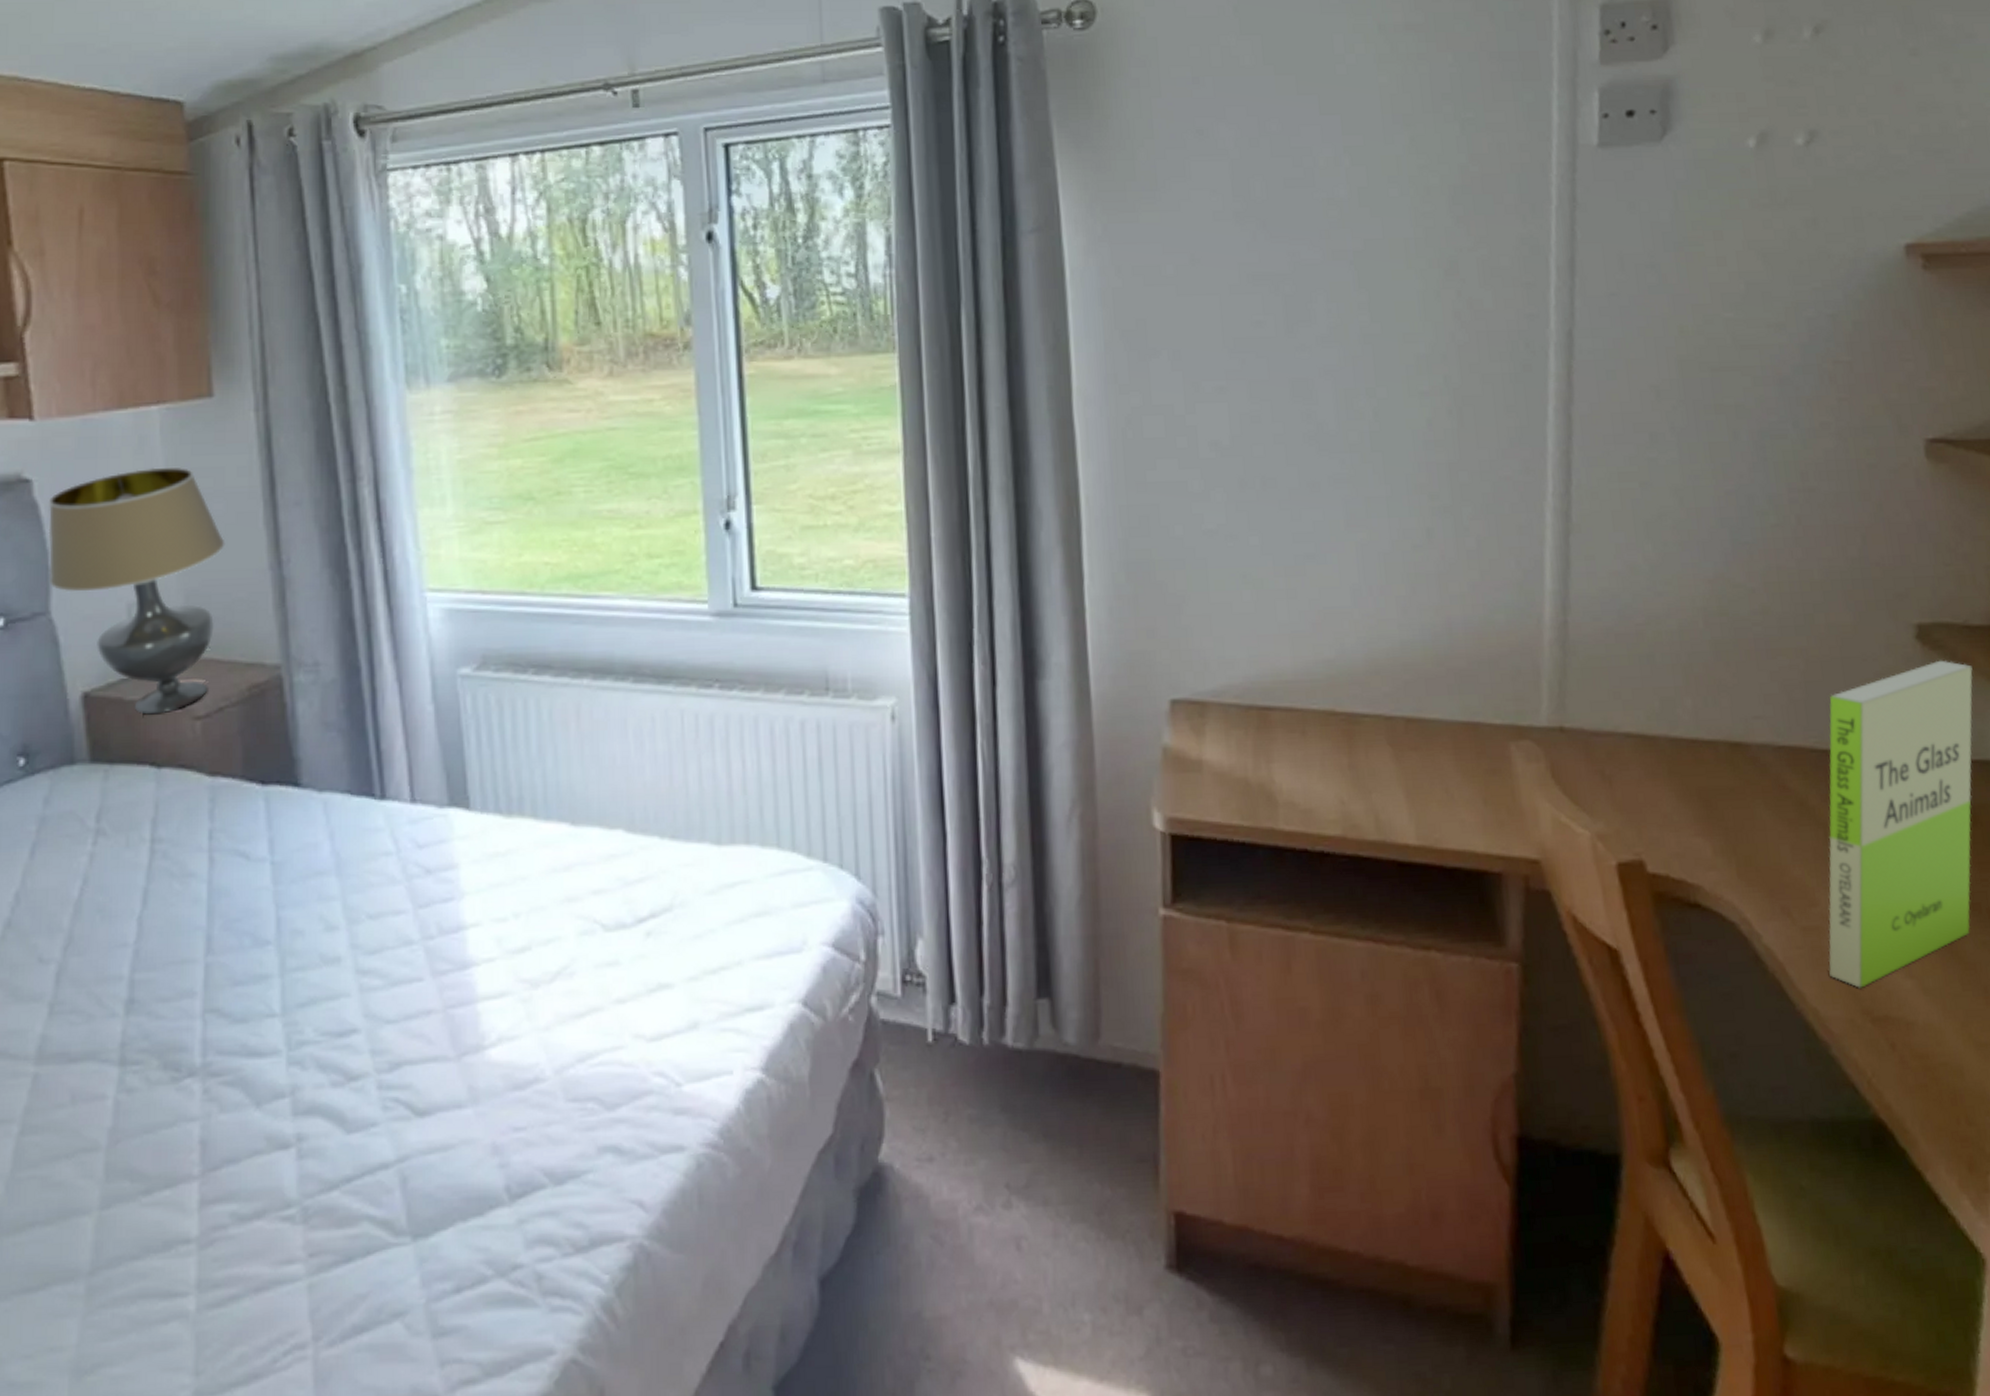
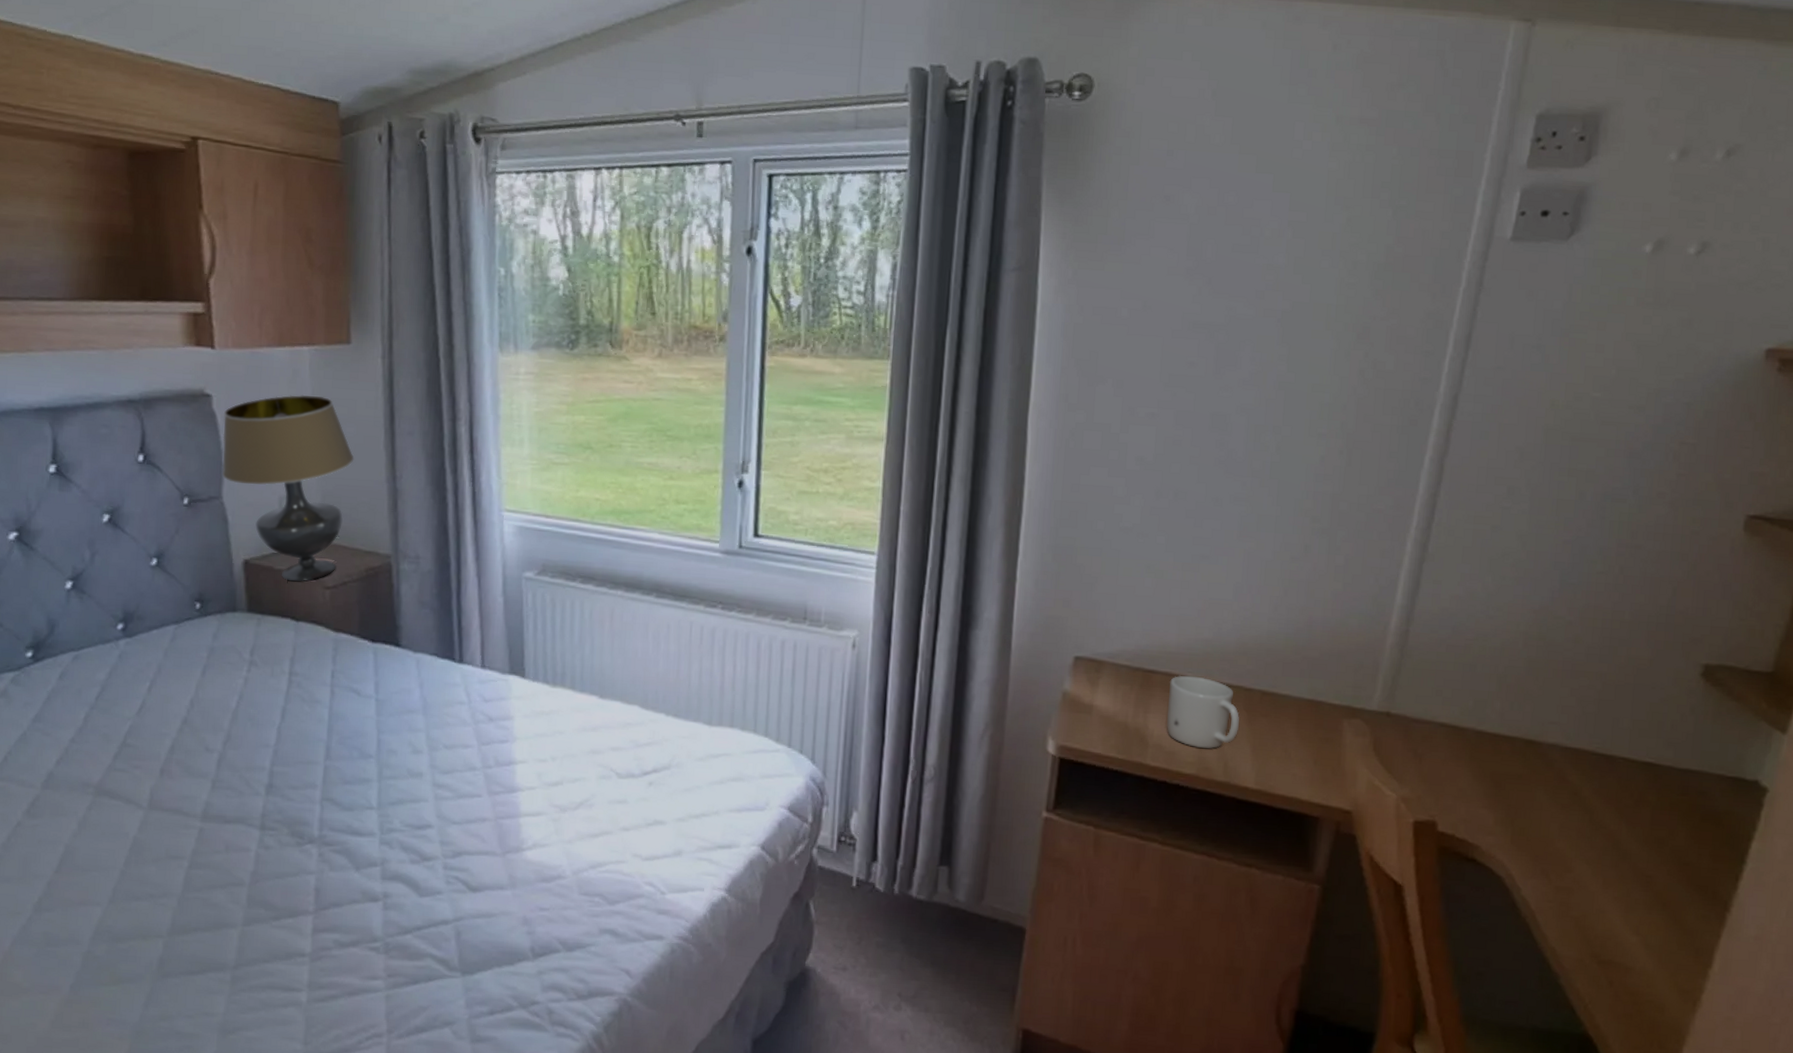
mug: none [1291,708,1386,800] -> present [1166,675,1240,749]
book: present [1828,660,1973,988] -> none [1571,695,1744,938]

